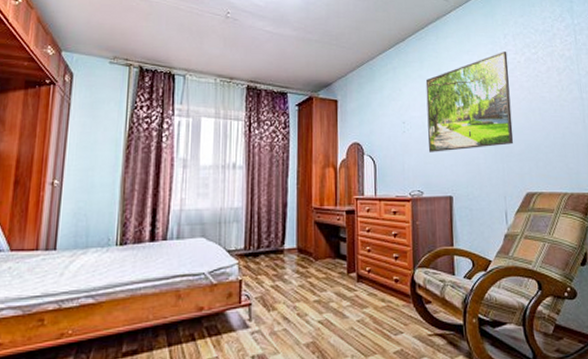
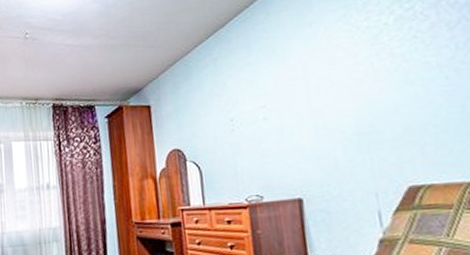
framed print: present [425,50,514,152] -> none [255,13,385,150]

